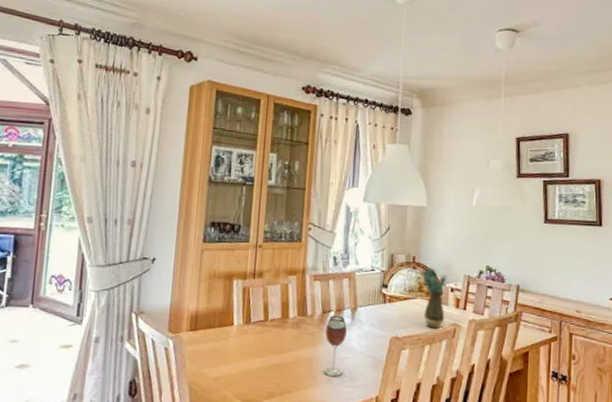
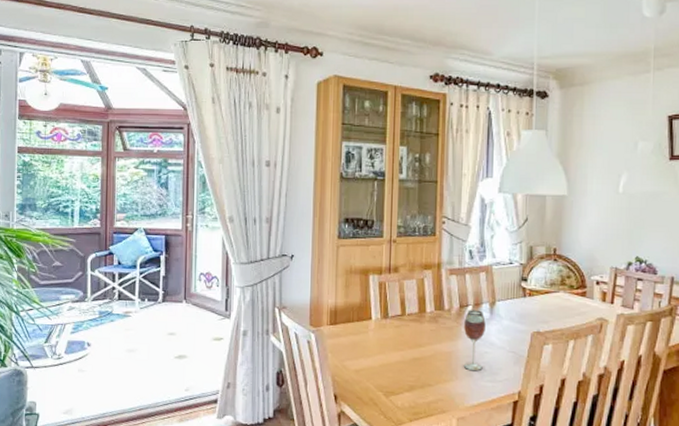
vase: present [422,265,447,329] -> none [564,257,592,323]

